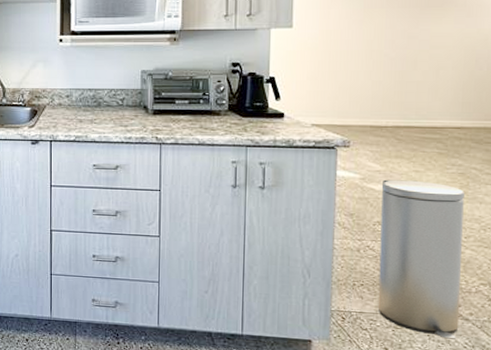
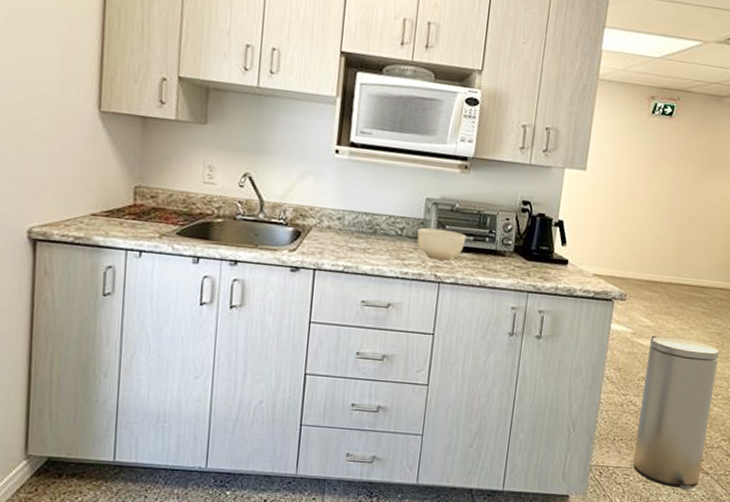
bowl: none [136,96,182,124] -> present [417,227,467,261]

